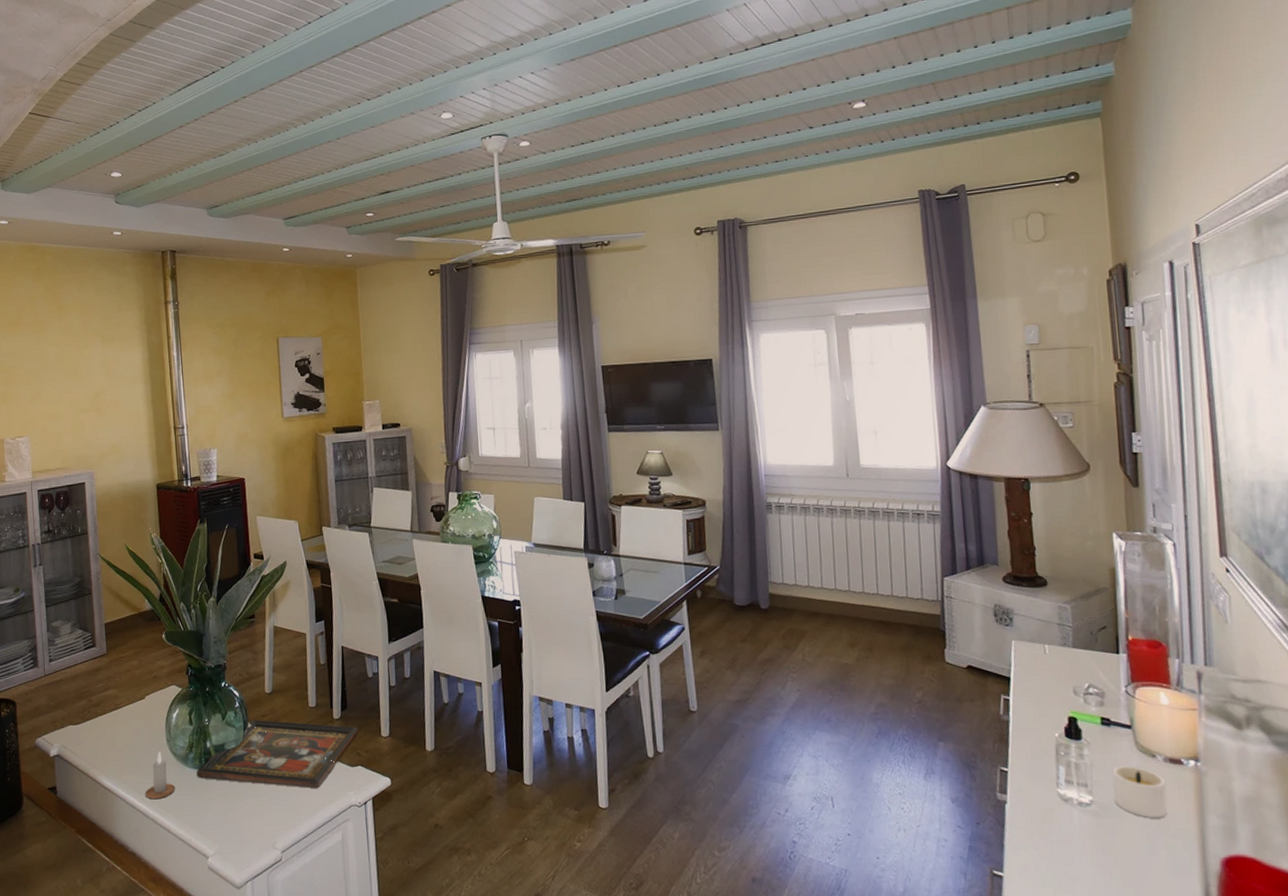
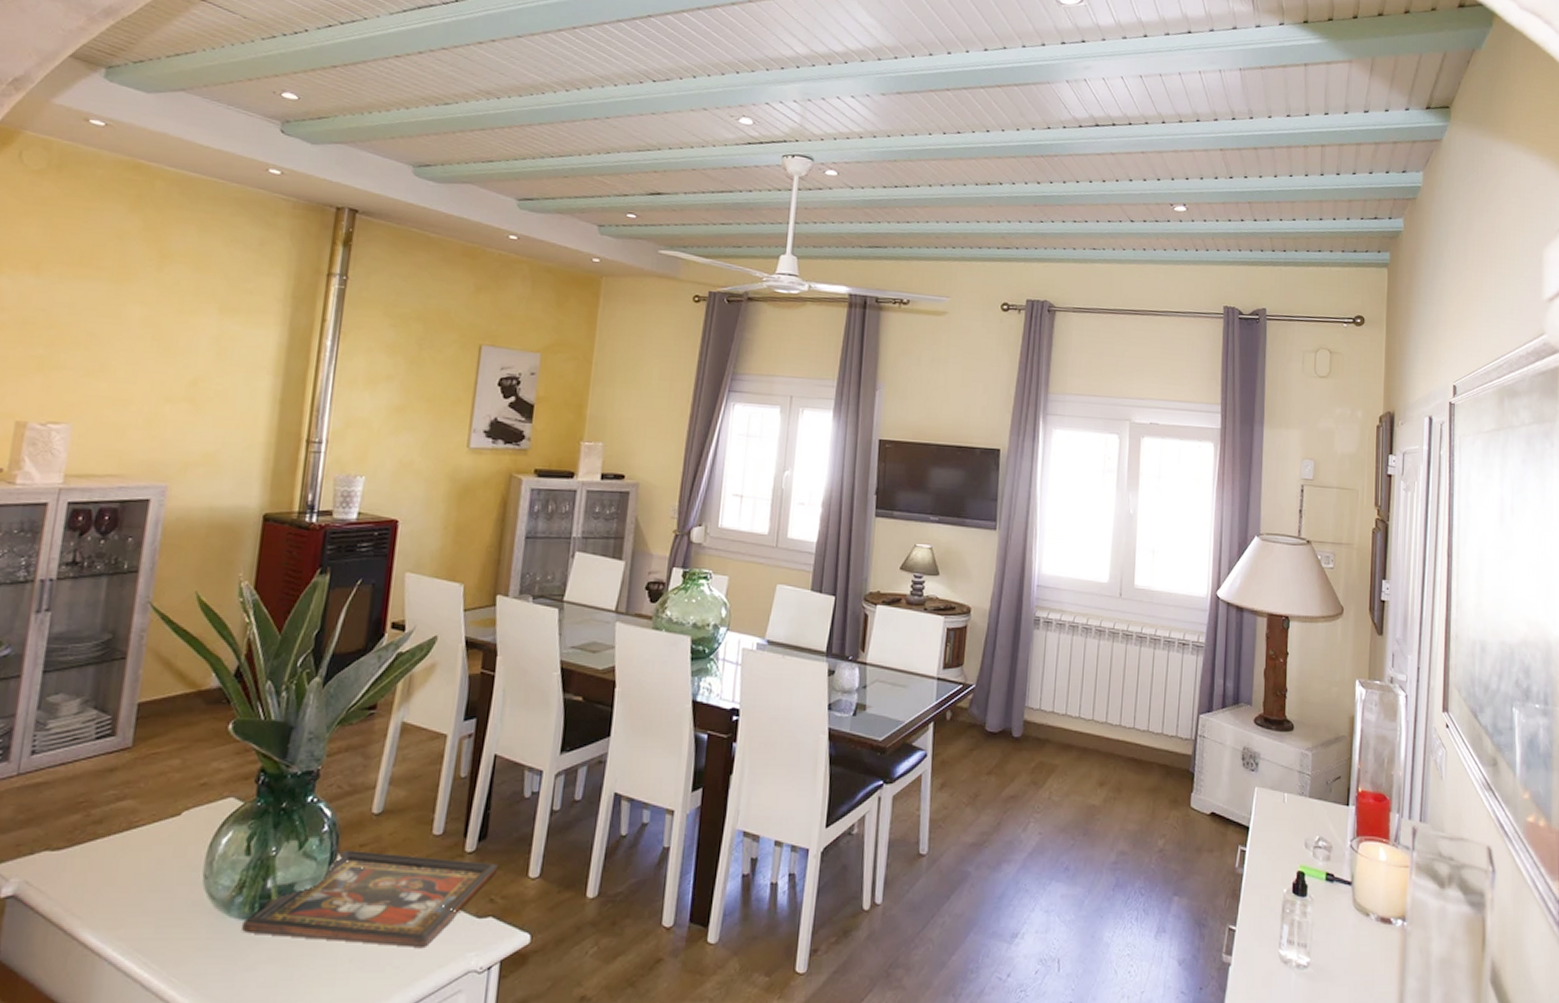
candle: present [145,752,176,800] -> none [151,893,204,964]
candle: present [1112,765,1168,818] -> none [1329,925,1375,981]

